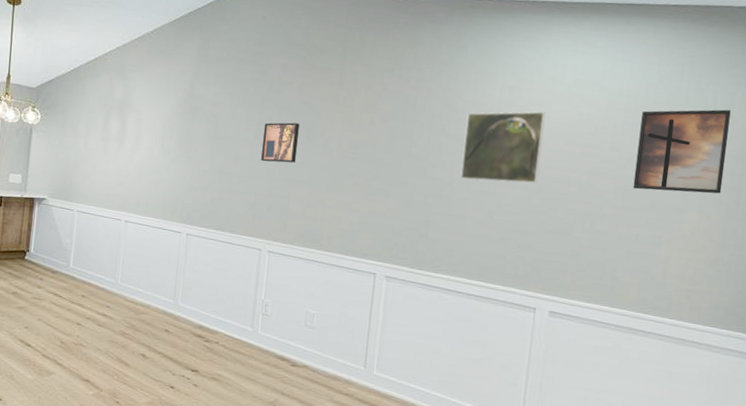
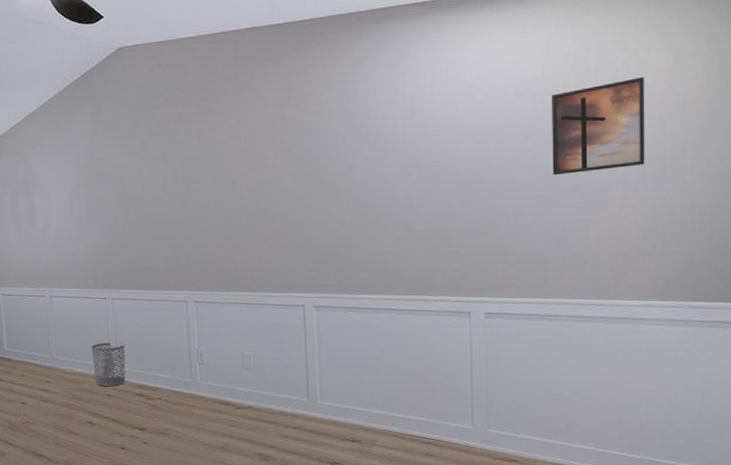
waste bin: none [155,276,192,323] -> present [91,342,126,387]
wall art: present [261,122,300,163] -> none [169,170,207,215]
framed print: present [460,111,546,184] -> none [372,114,454,197]

